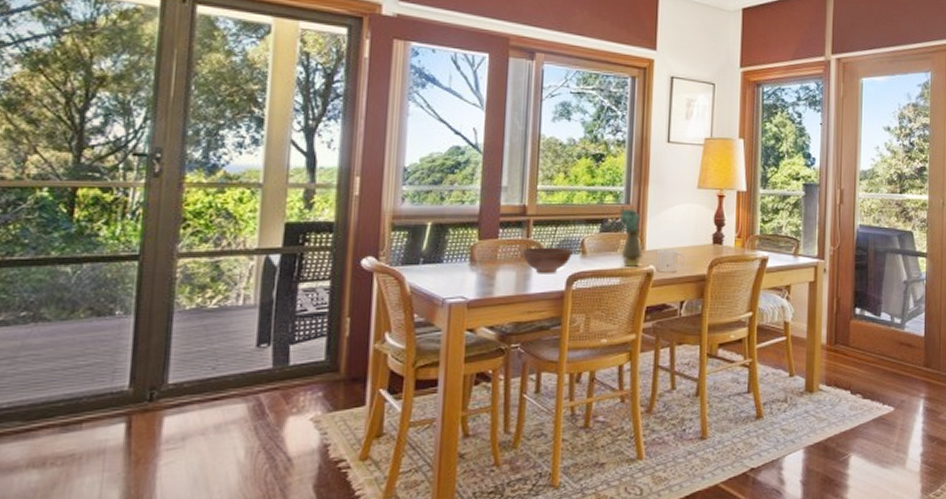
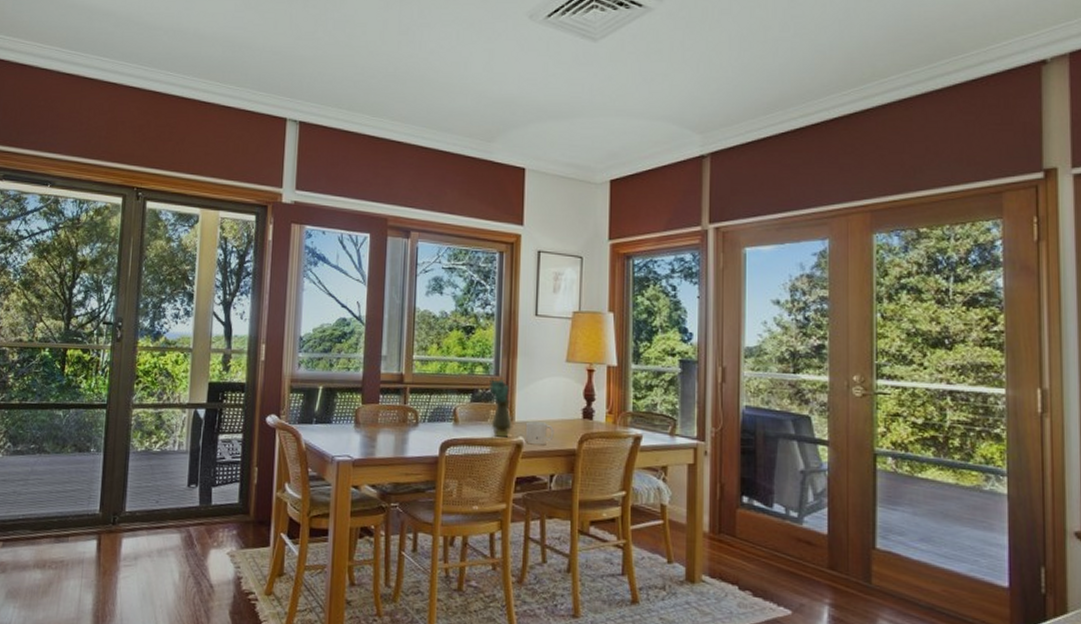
bowl: present [523,247,573,274] -> none [401,413,446,440]

